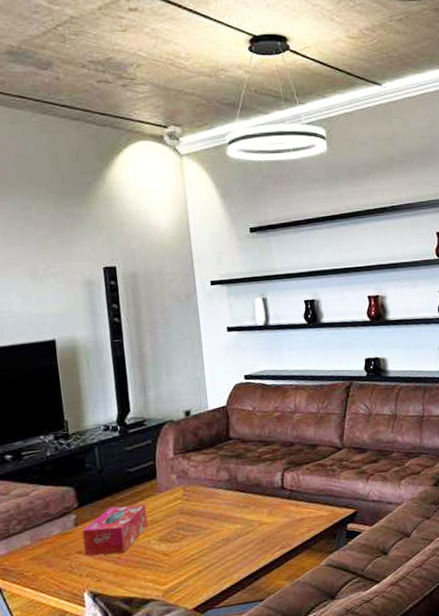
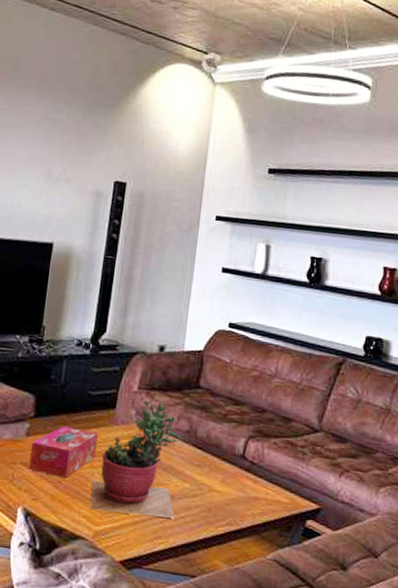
succulent plant: none [150,461,235,573] -> present [90,401,181,519]

